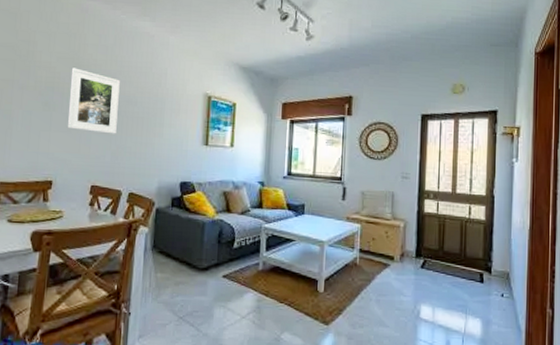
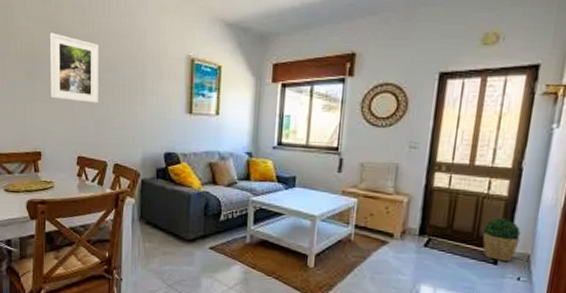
potted plant: none [469,239,499,279] -> present [482,218,521,261]

